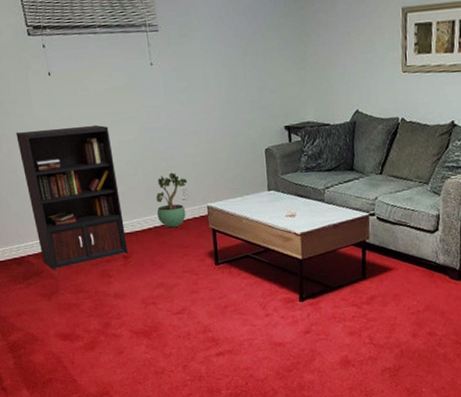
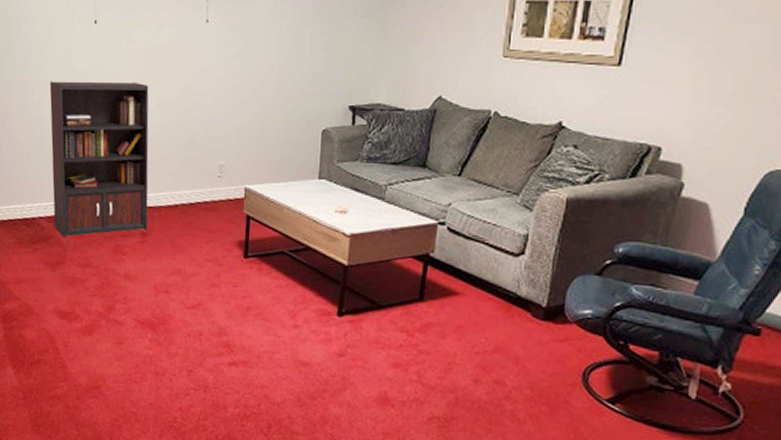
potted plant: present [156,172,188,228] -> none [186,144,227,208]

